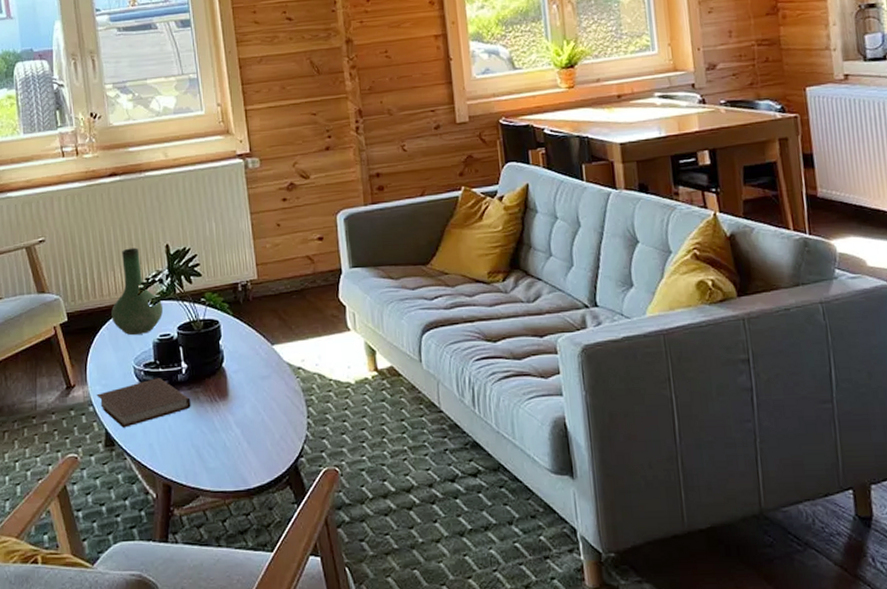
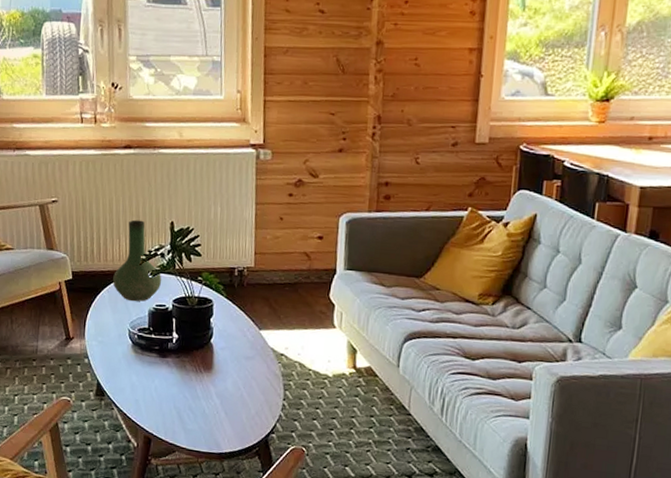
notebook: present [96,378,191,428] -> none [92,343,178,382]

